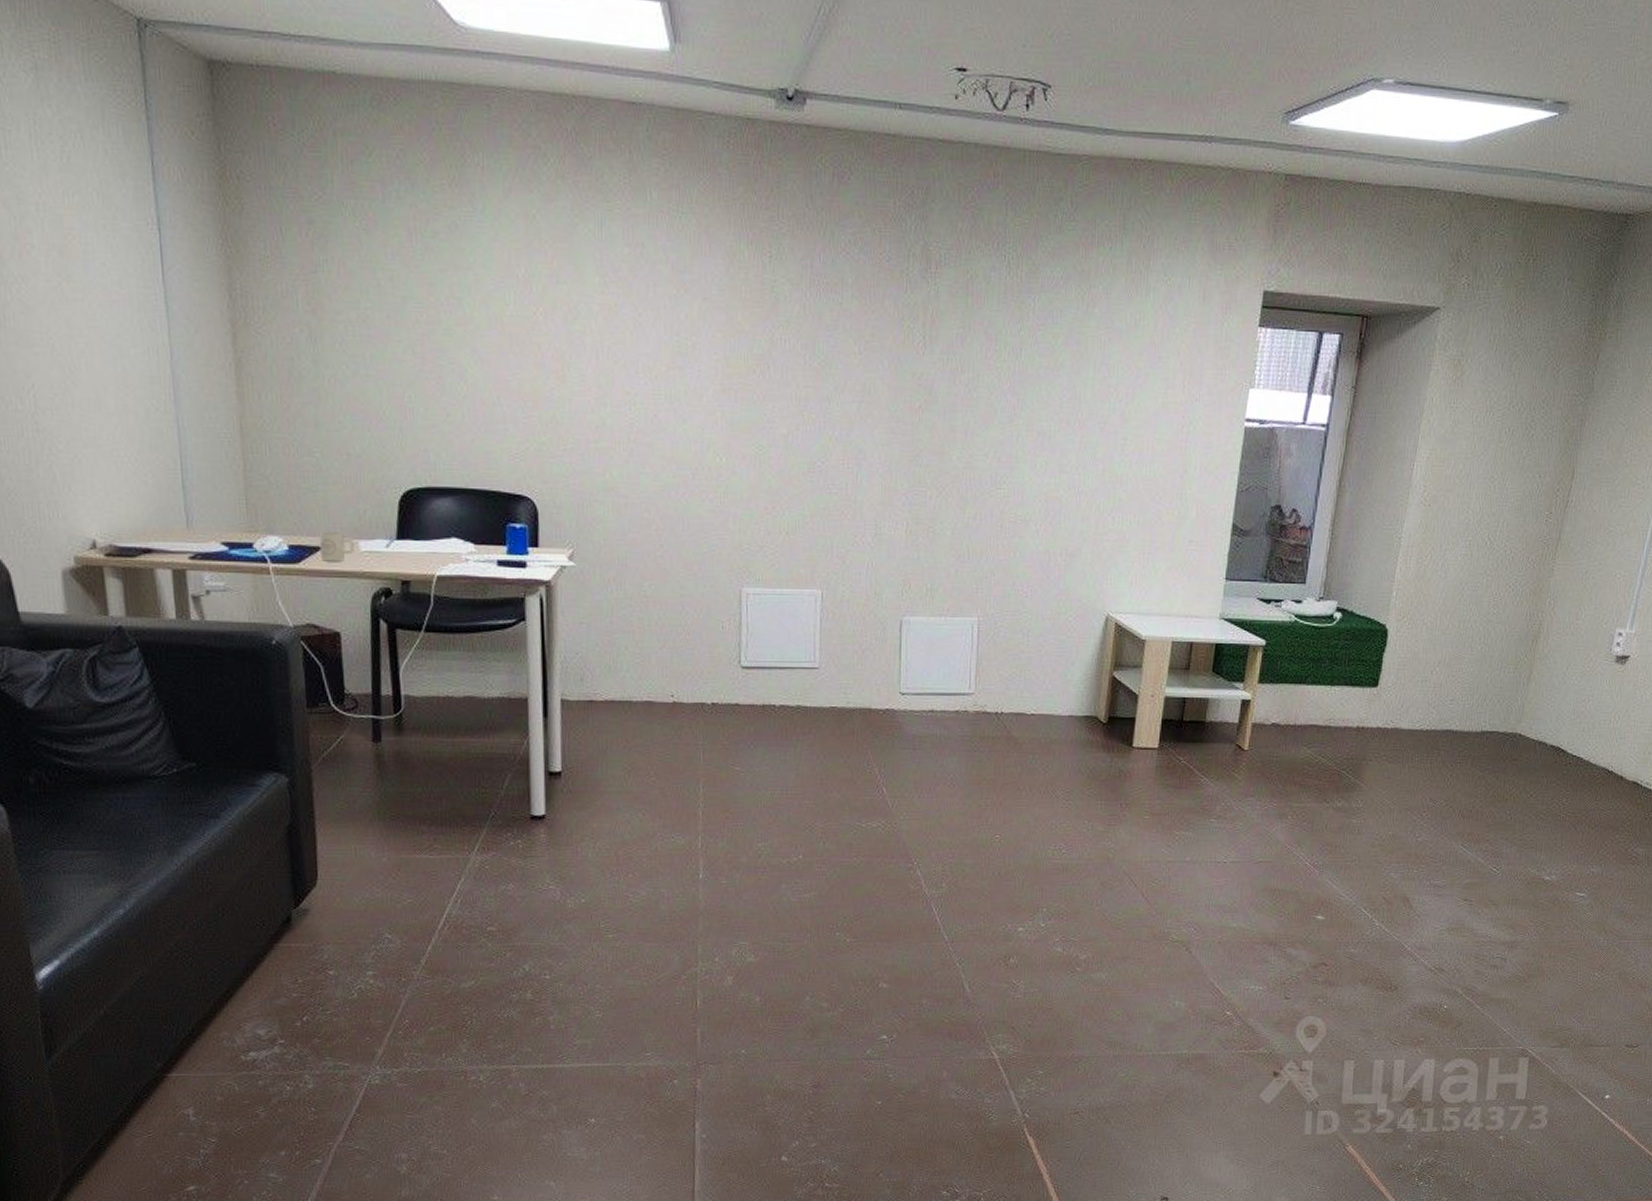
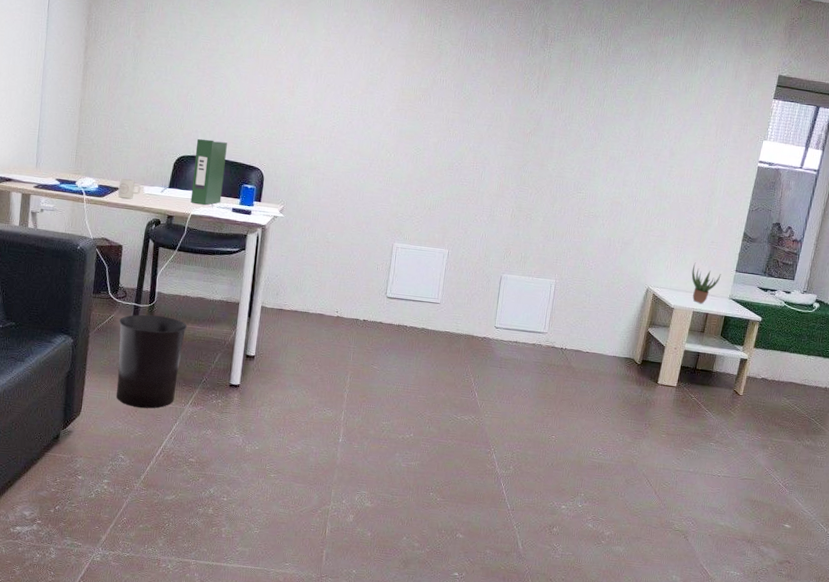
waste bin: none [352,730,456,864] -> present [116,314,187,409]
binder: none [428,460,479,560] -> present [190,138,227,205]
potted plant: none [1165,572,1206,630] -> present [691,262,721,304]

